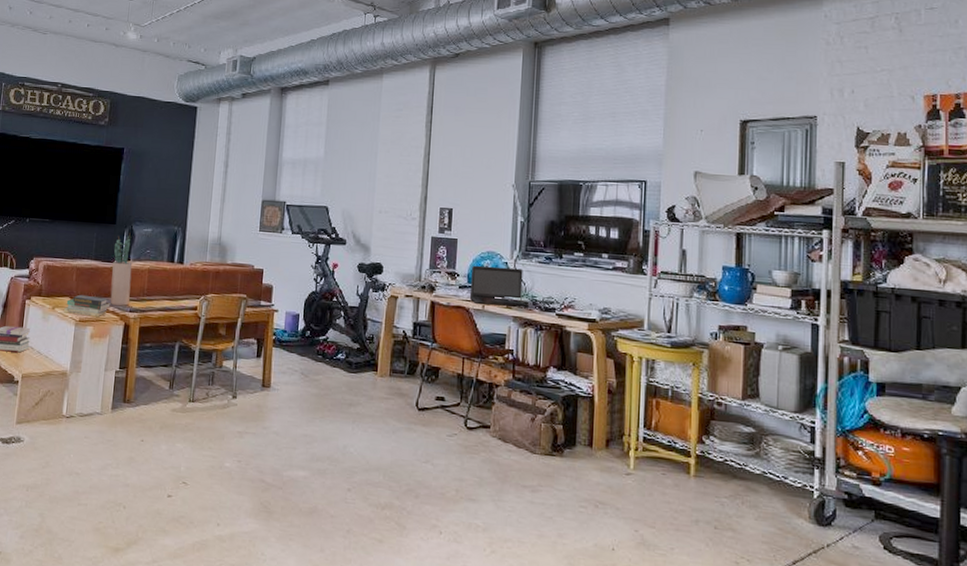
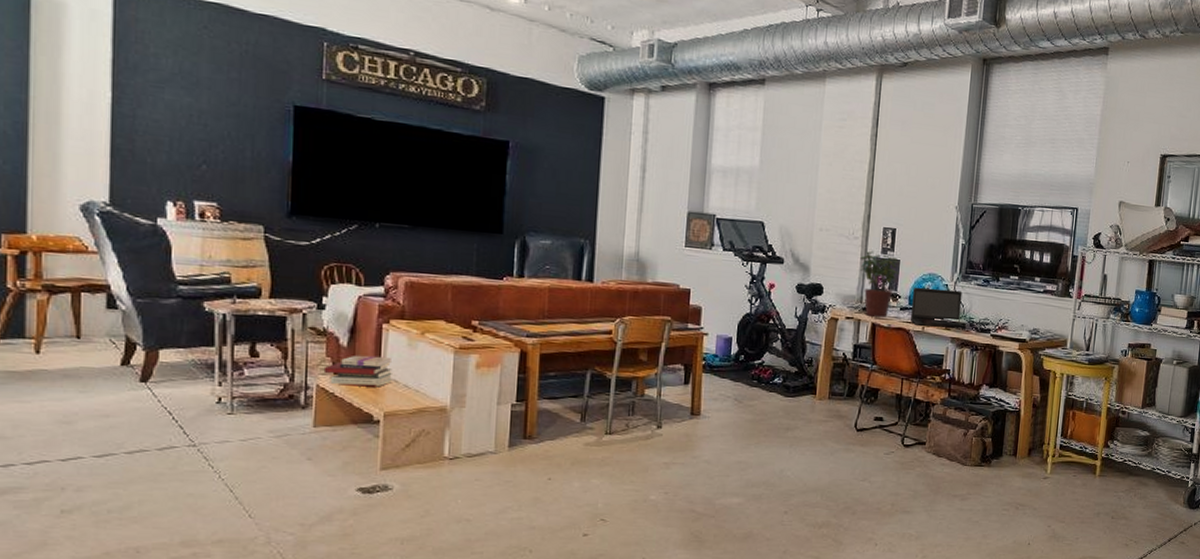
books: present [63,294,111,318] -> none [436,317,501,345]
vase: present [110,233,133,307] -> none [499,245,528,331]
potted plant: none [418,230,457,296] -> present [860,250,899,318]

